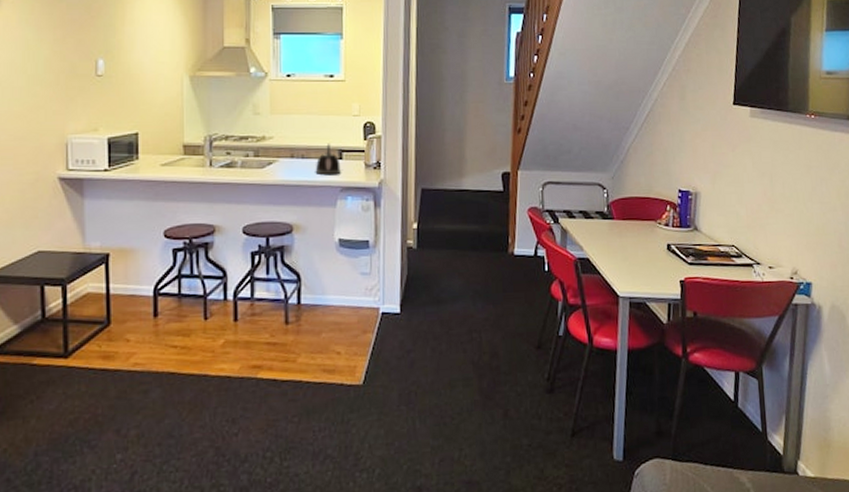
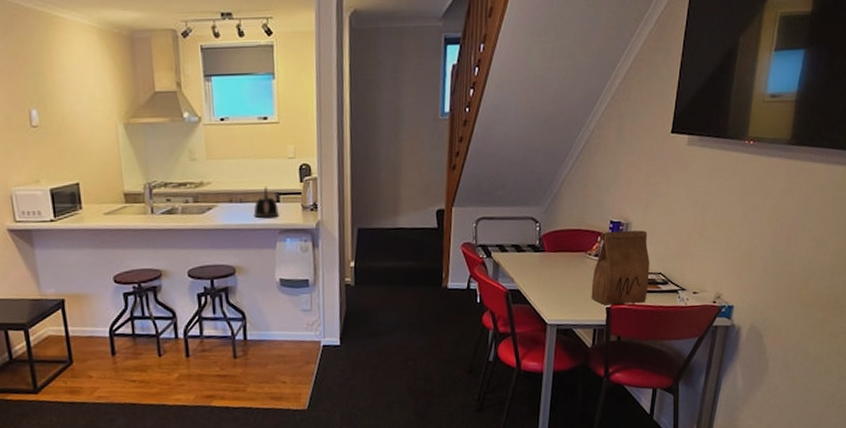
paper bag: none [663,199,723,278] -> present [591,230,650,306]

